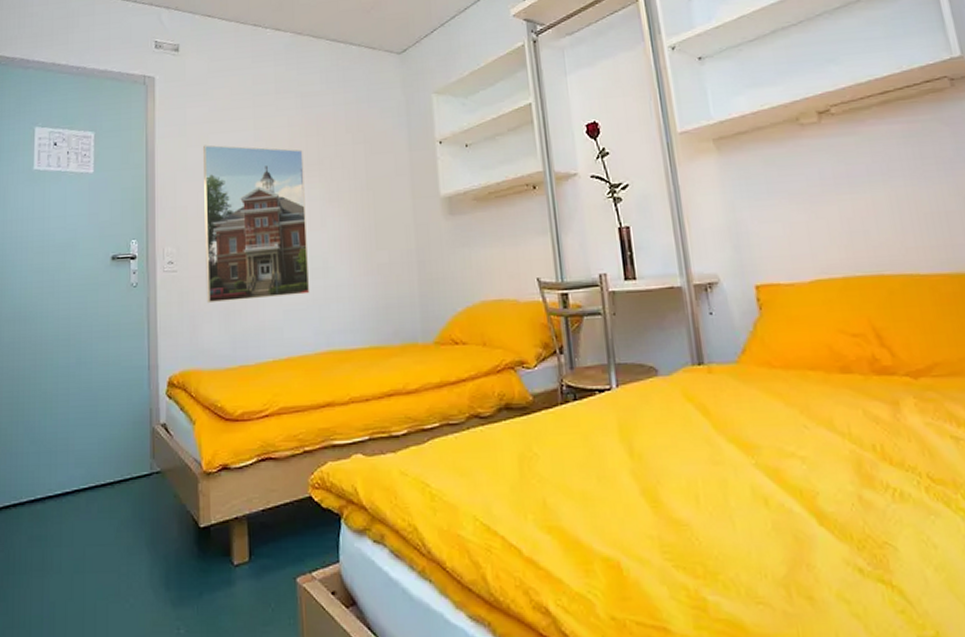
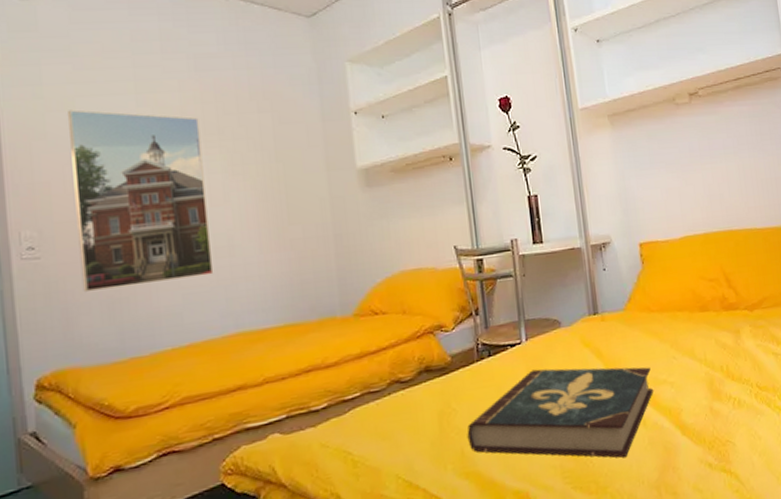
book: none [549,420,779,542] -> present [467,367,654,458]

